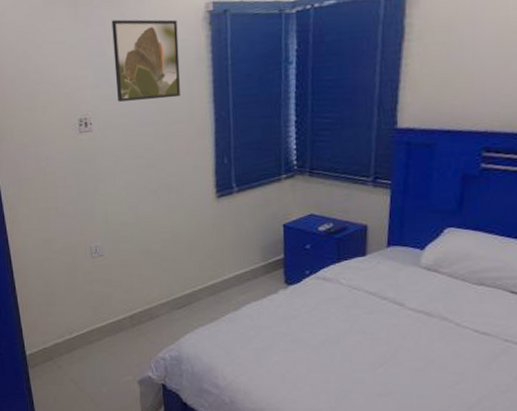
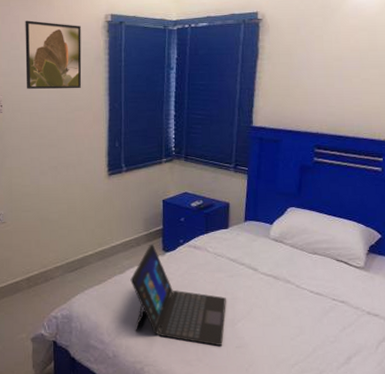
laptop: none [247,276,365,393] -> present [130,244,226,346]

